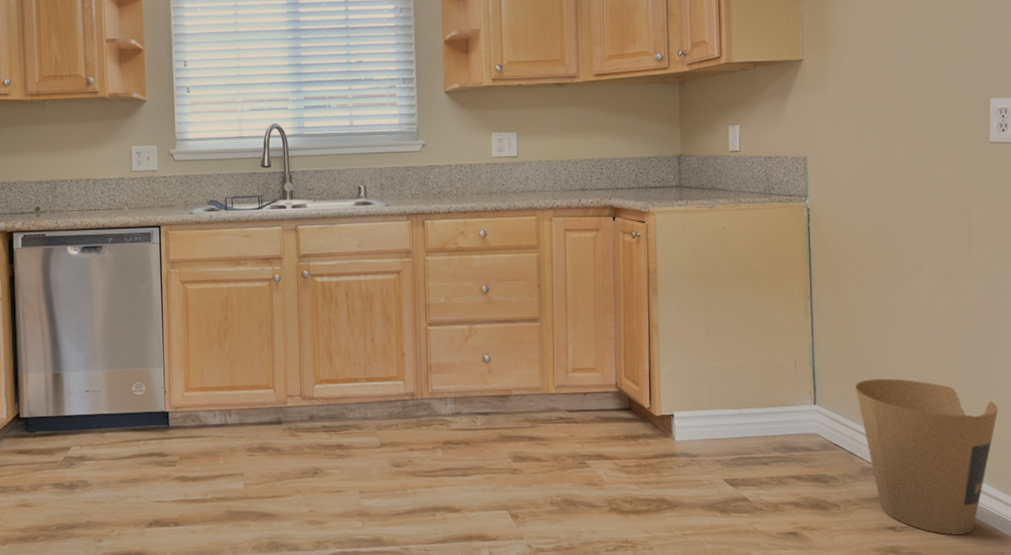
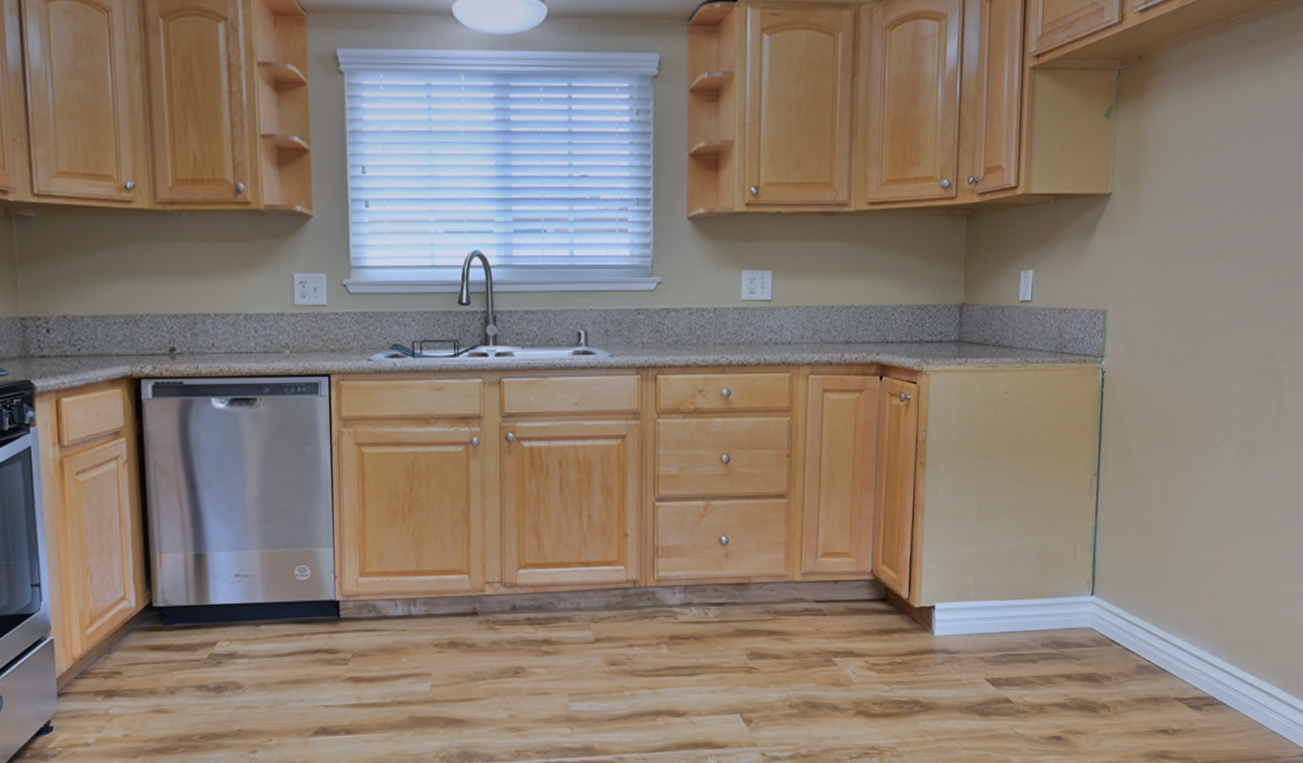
trash can: present [856,378,999,536] -> none [1138,566,1290,739]

